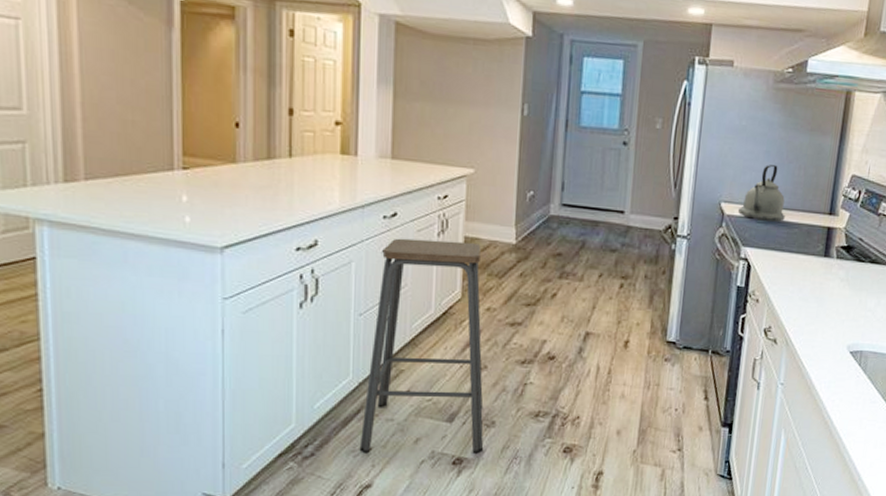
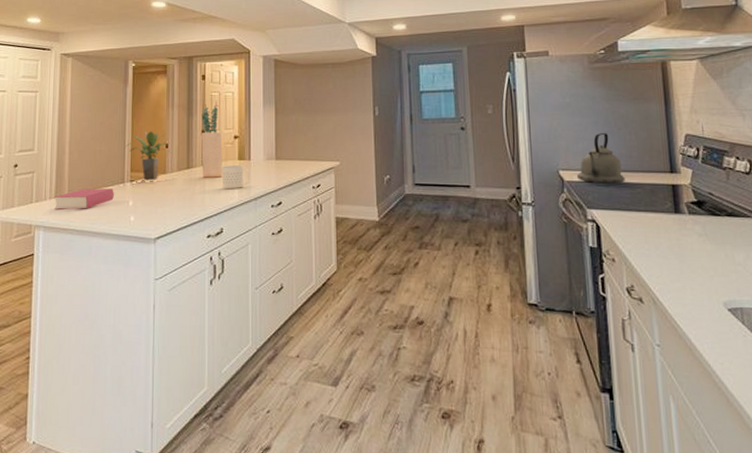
book: none [61,173,158,202] -> present [54,189,114,209]
potted plant: none [173,101,244,171] -> present [125,131,171,181]
vase: none [288,71,318,175] -> present [201,102,222,178]
mug: none [316,159,357,191] -> present [221,165,251,188]
bar stool: present [359,238,484,454] -> none [259,222,367,418]

